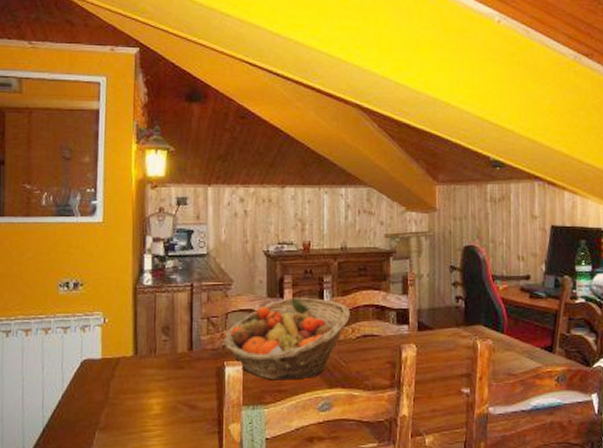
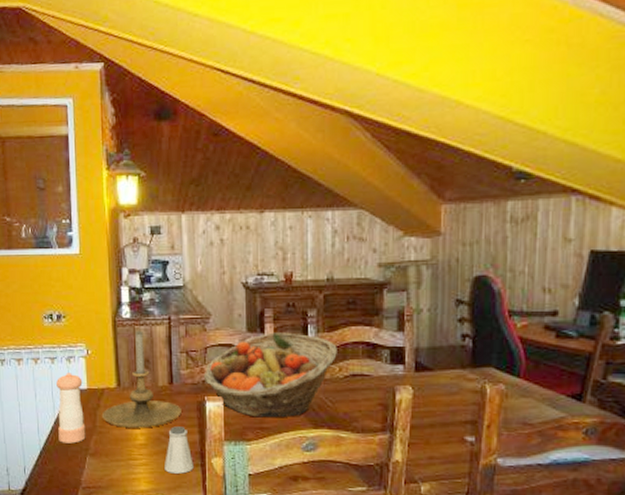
pepper shaker: none [65,342,97,418] -> present [56,373,86,444]
candle holder: none [115,297,200,398] -> present [101,330,181,428]
saltshaker: none [180,393,210,443] -> present [164,426,194,474]

